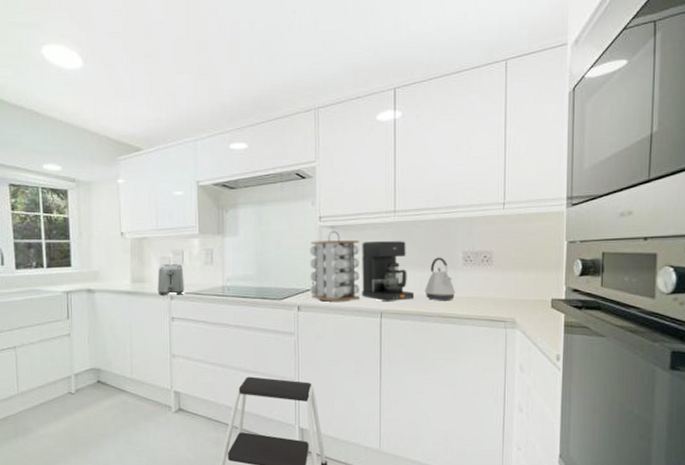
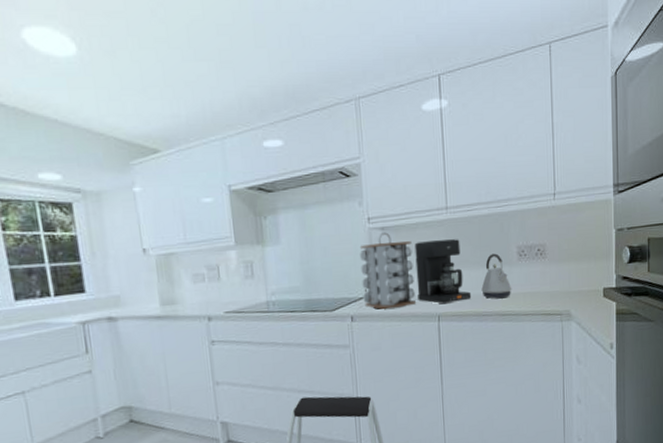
toaster: present [157,263,184,295] -> none [191,279,224,317]

